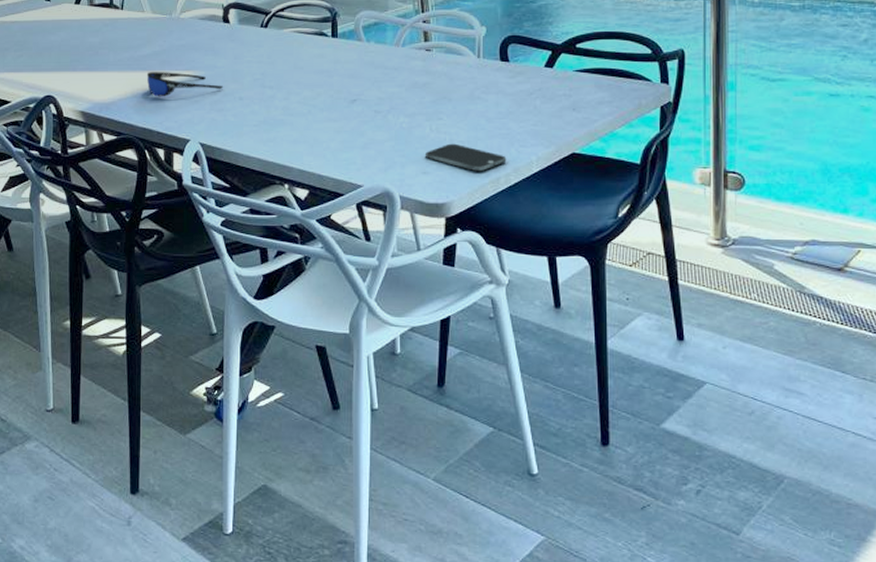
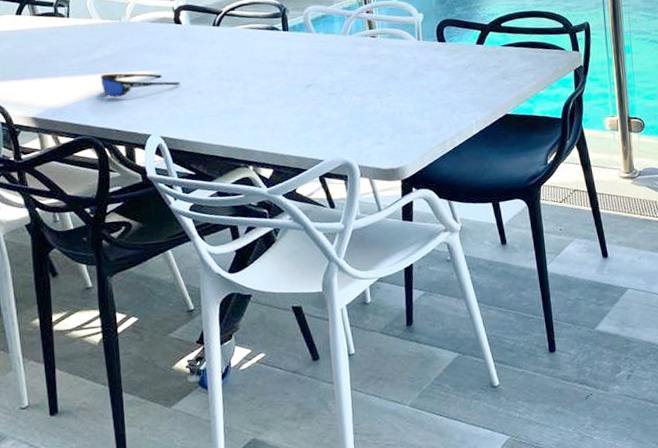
smartphone: present [424,143,507,171] -> none [378,115,451,137]

